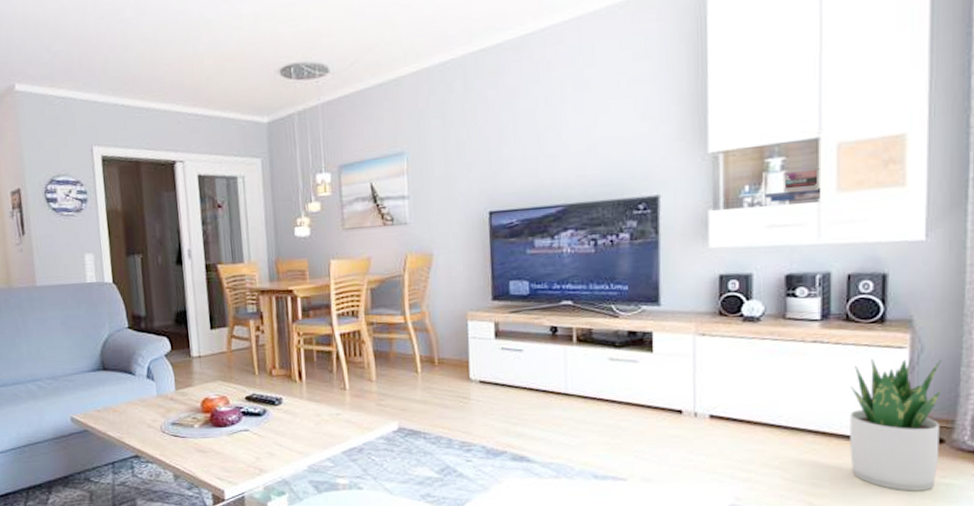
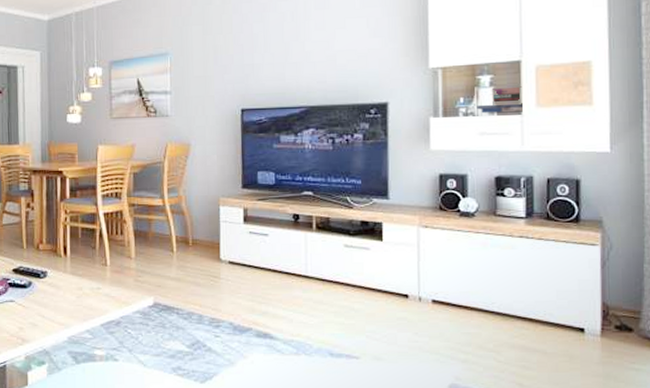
planter: present [850,356,942,491] -> none [552,253,629,375]

